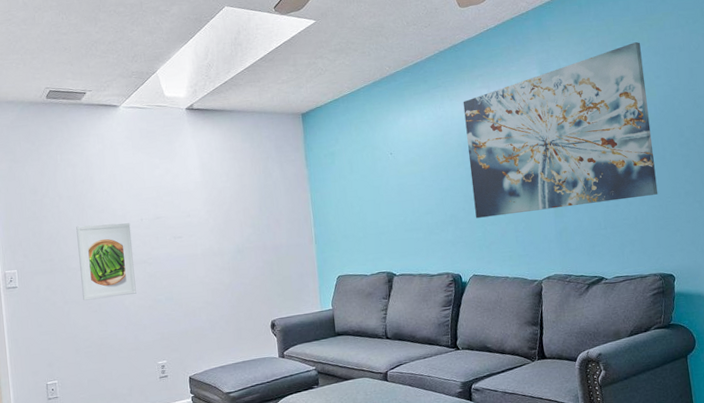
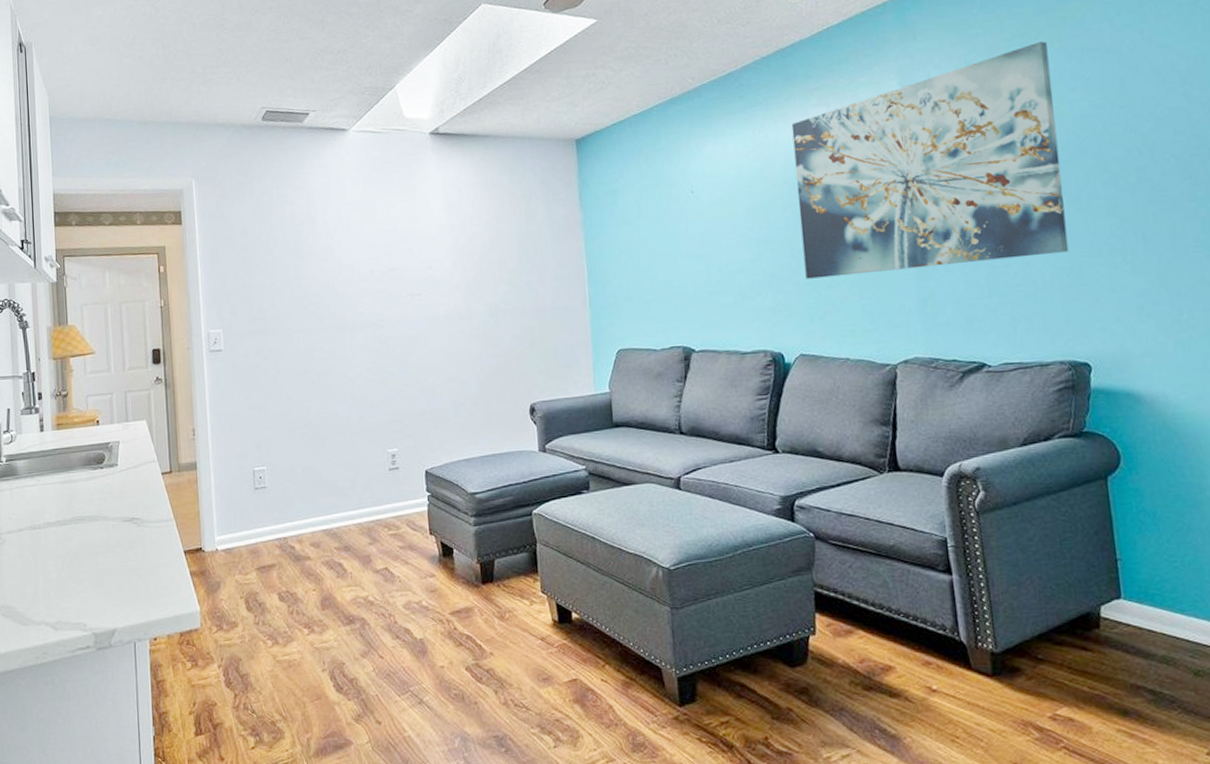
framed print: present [76,223,136,301] -> none [293,275,363,370]

